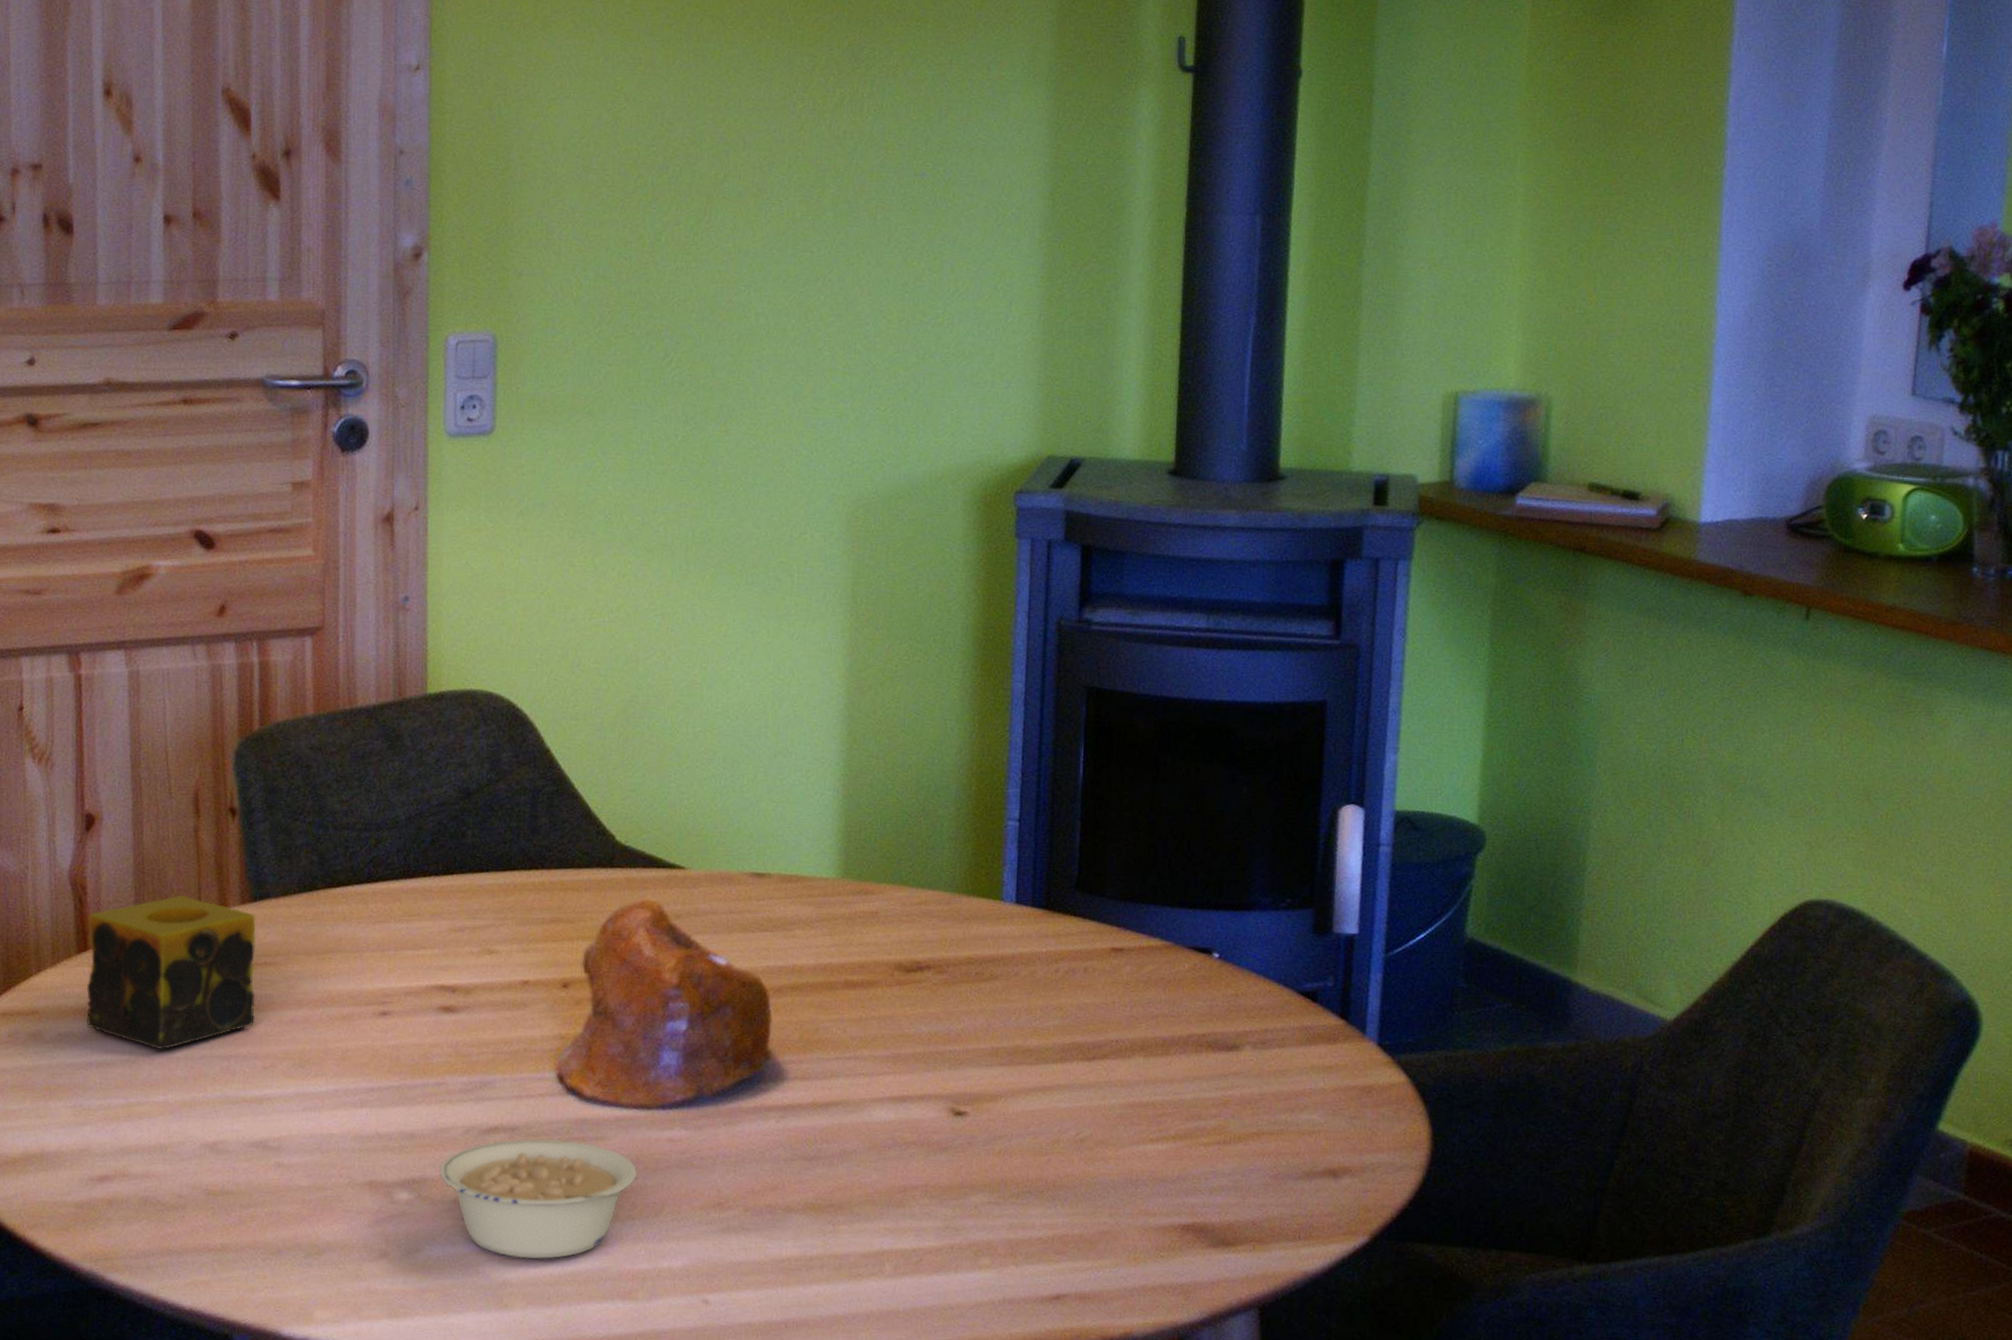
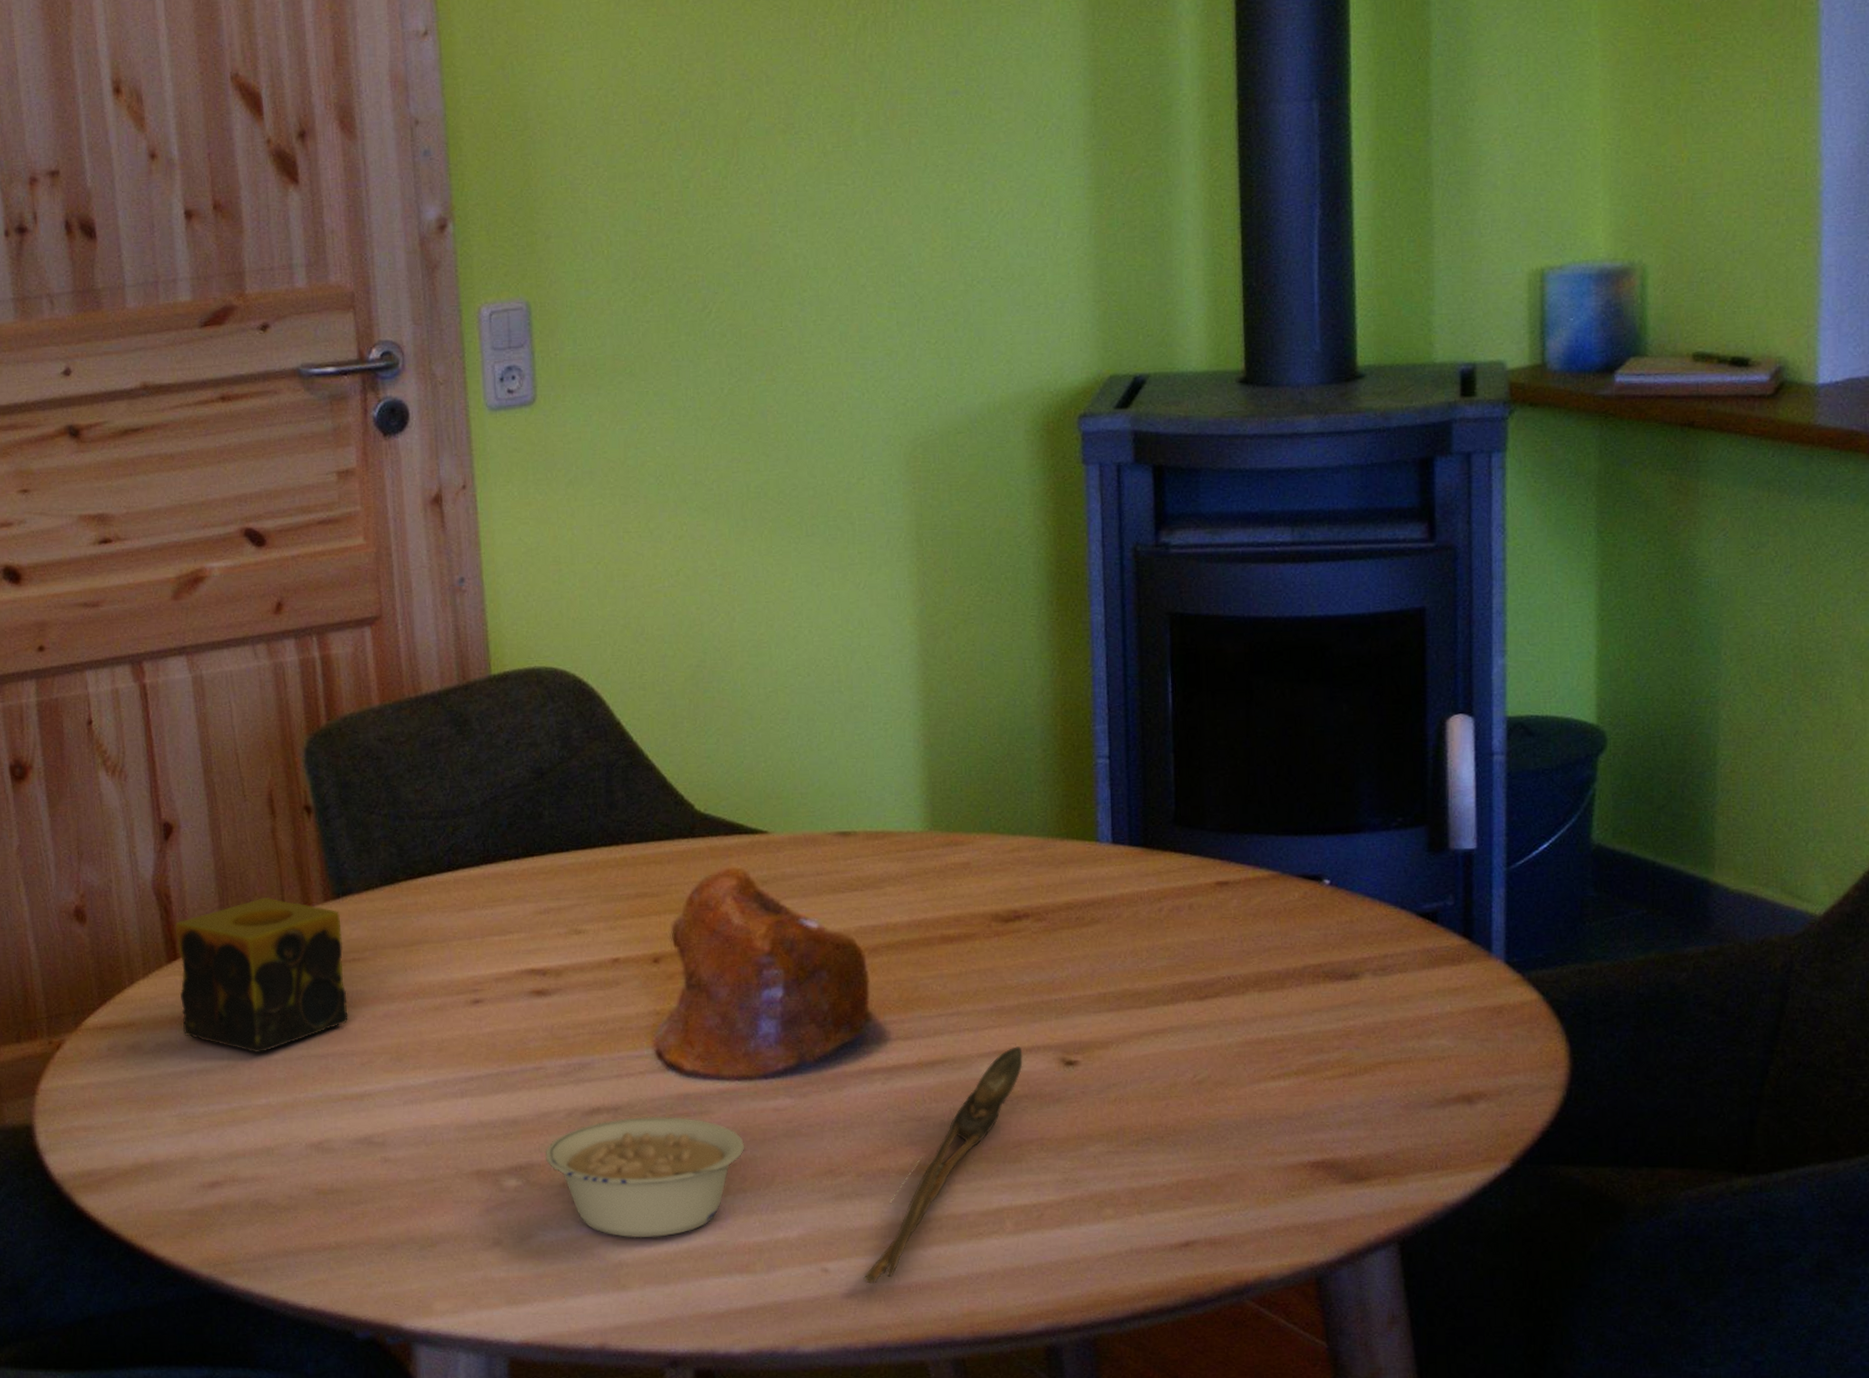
spoon: none [742,1094,914,1318] -> present [863,1046,1023,1284]

